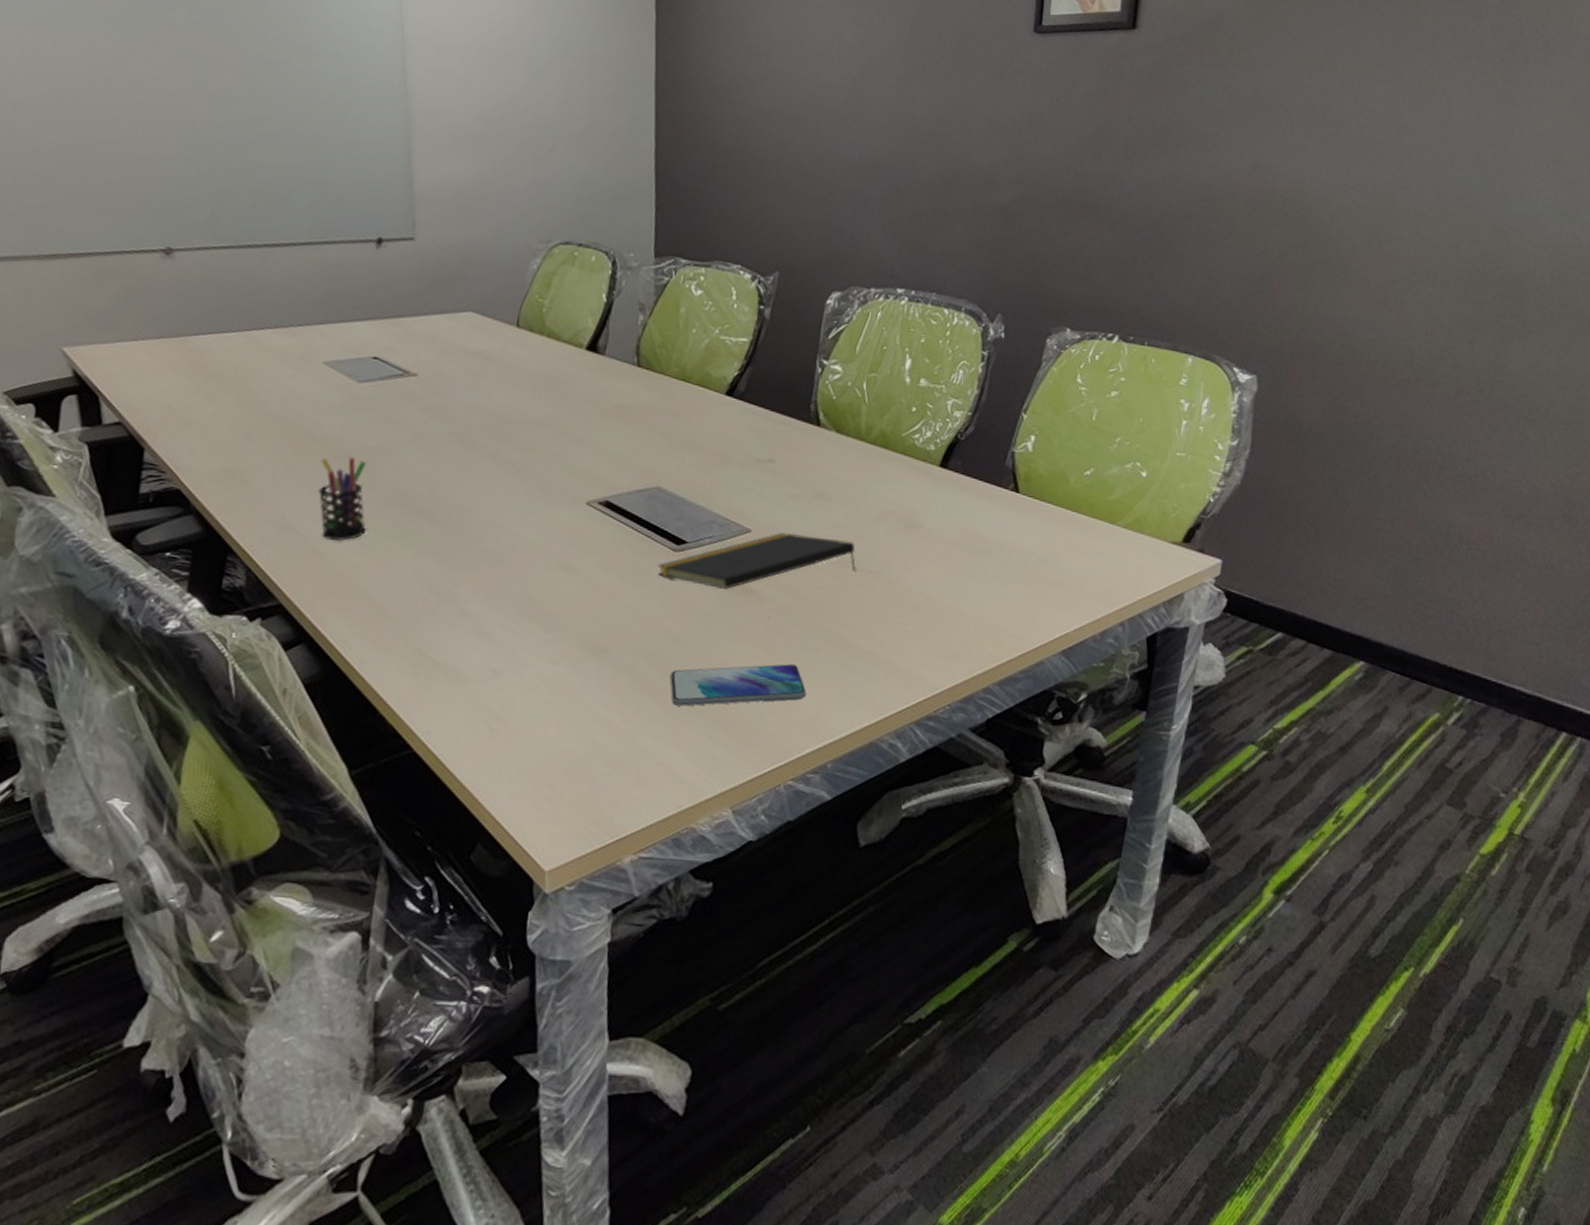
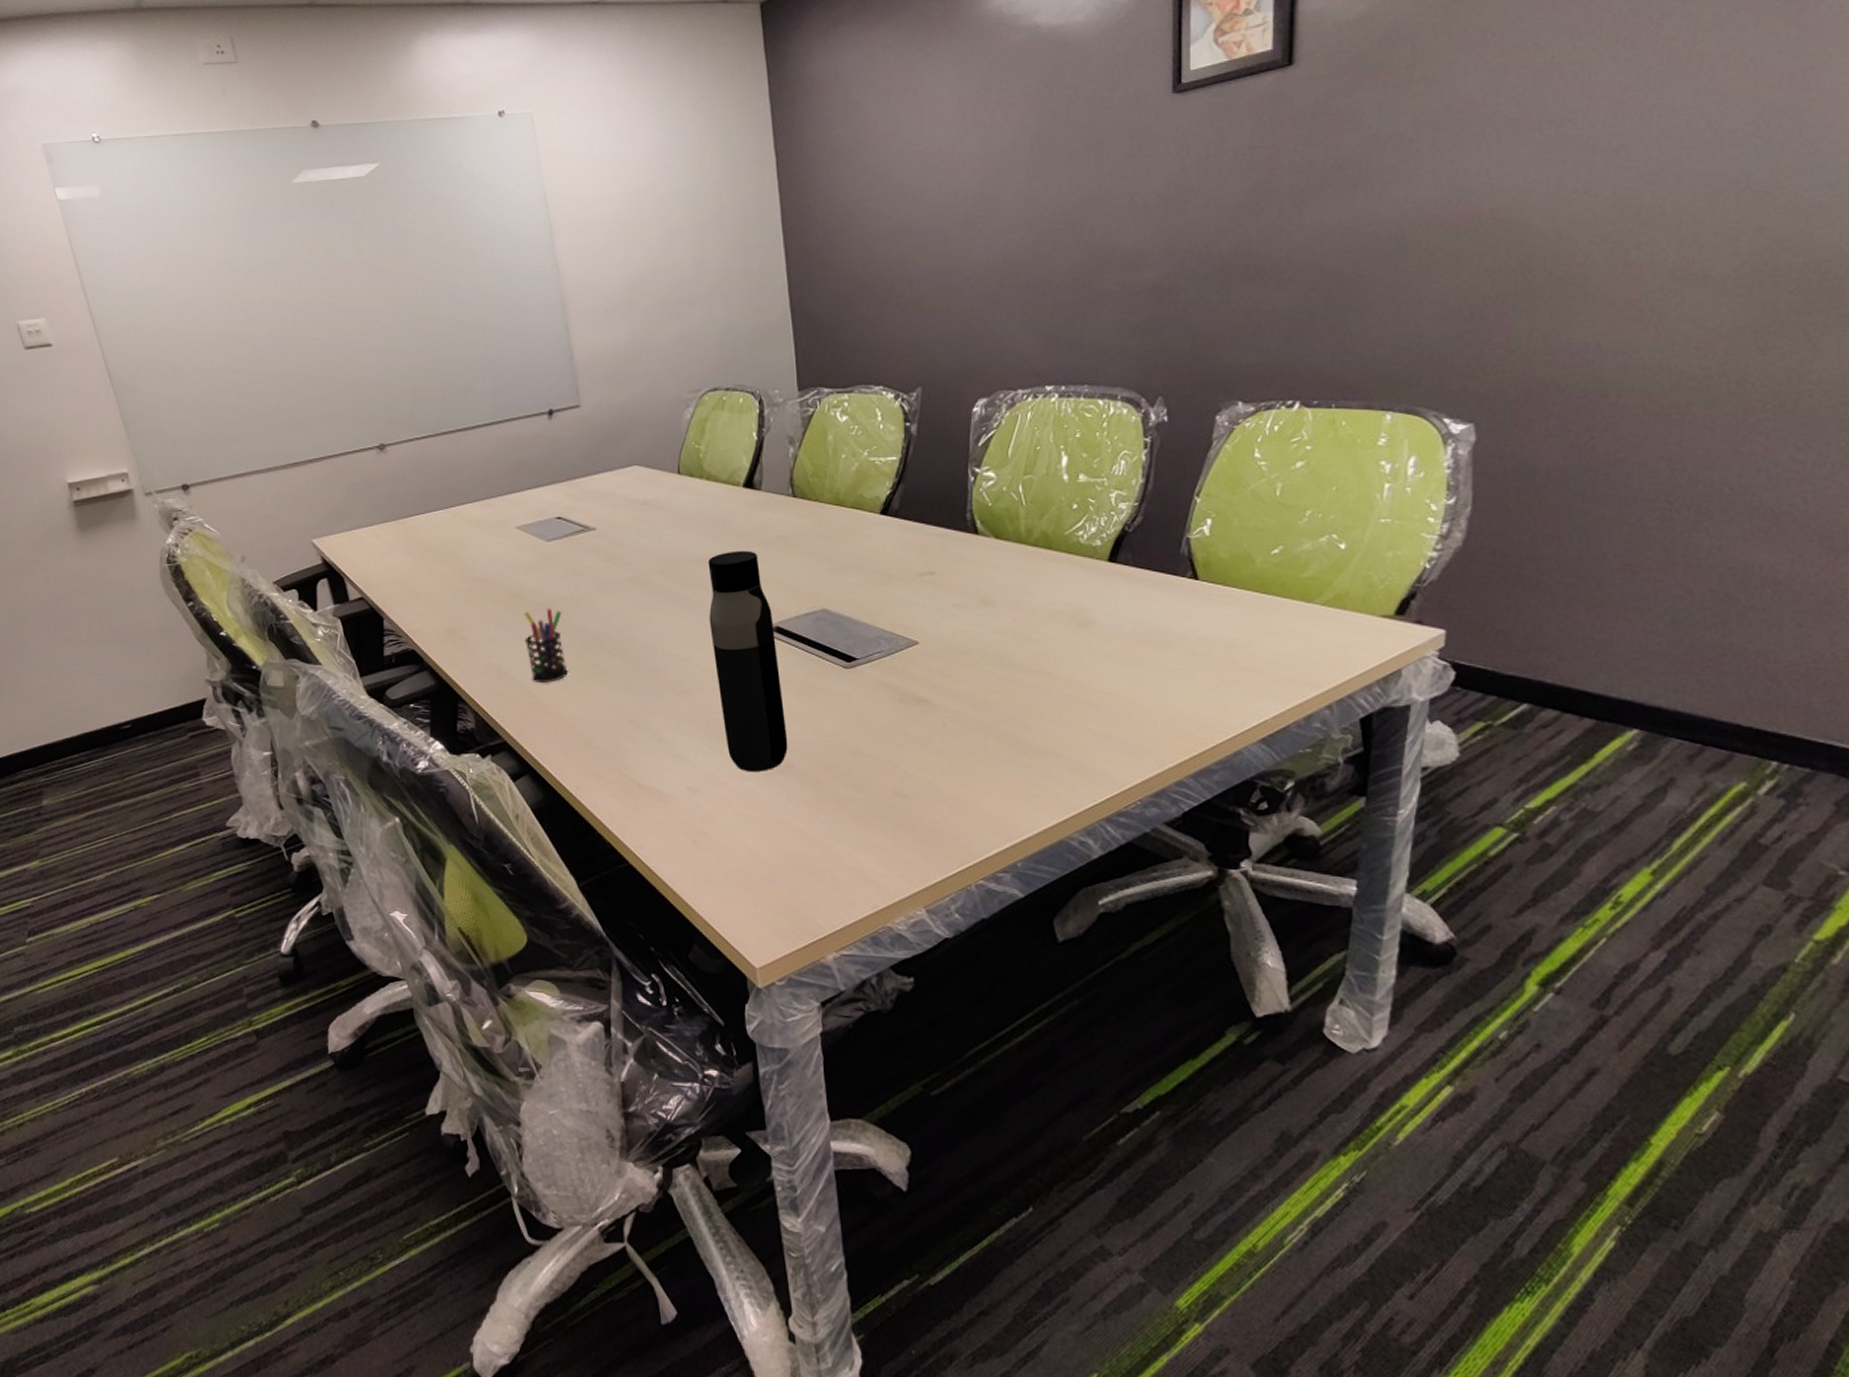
water bottle: none [533,416,606,656] -> present [708,550,788,773]
notepad: present [657,533,857,589] -> none [831,641,1029,701]
smartphone: present [670,664,806,706] -> none [853,768,989,814]

